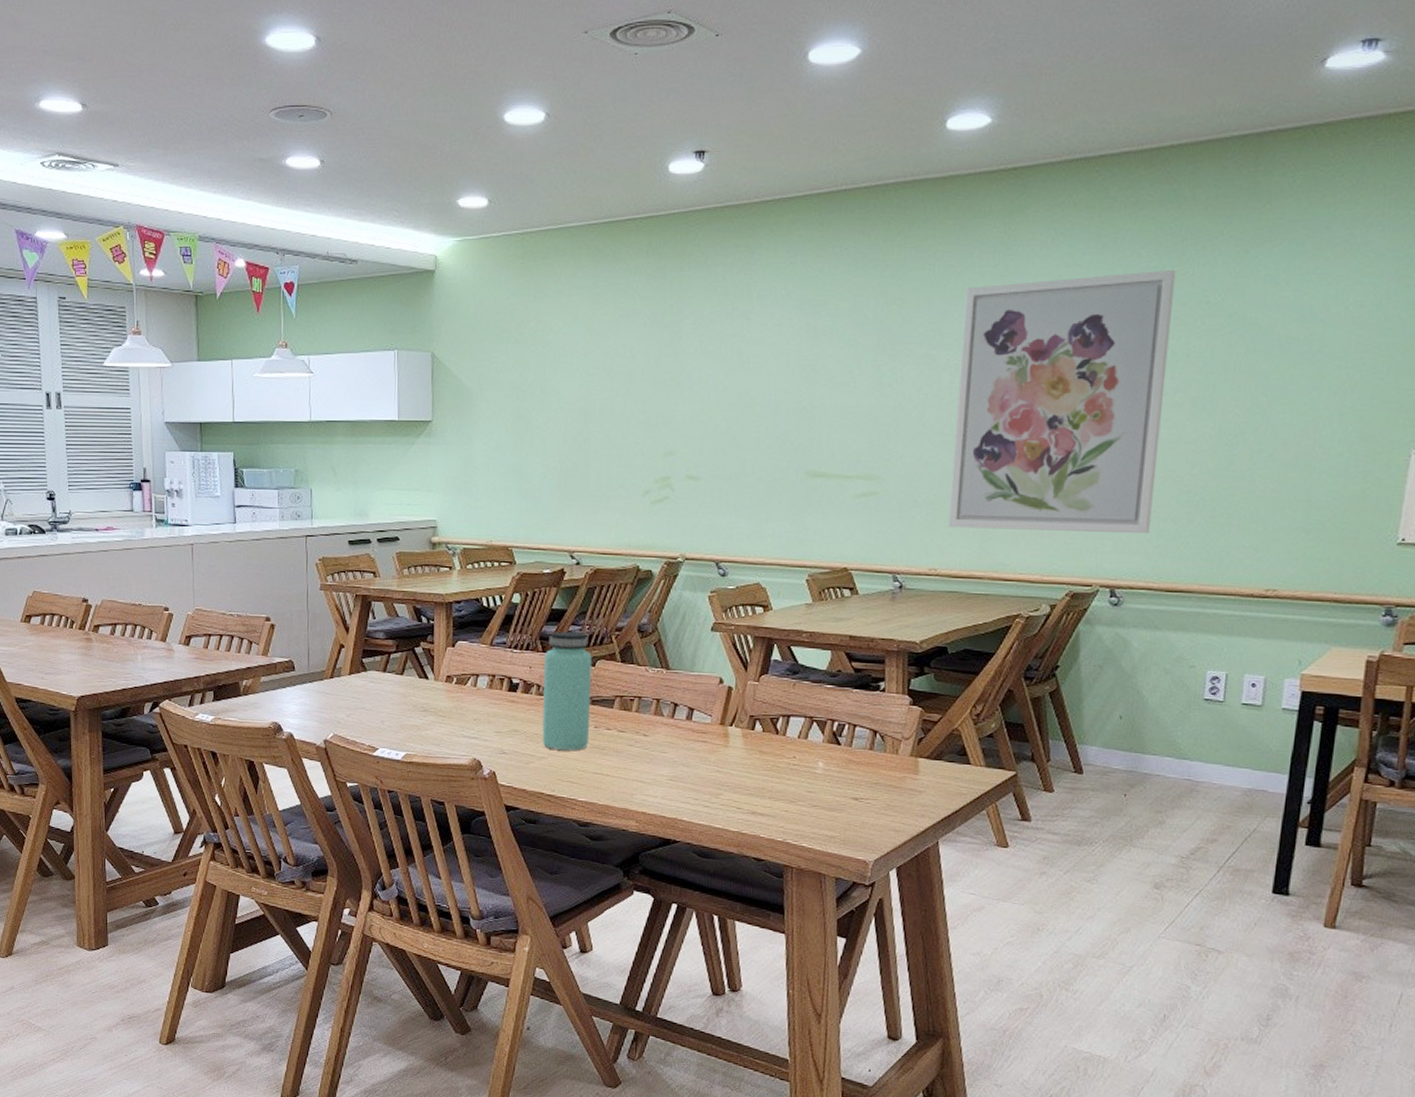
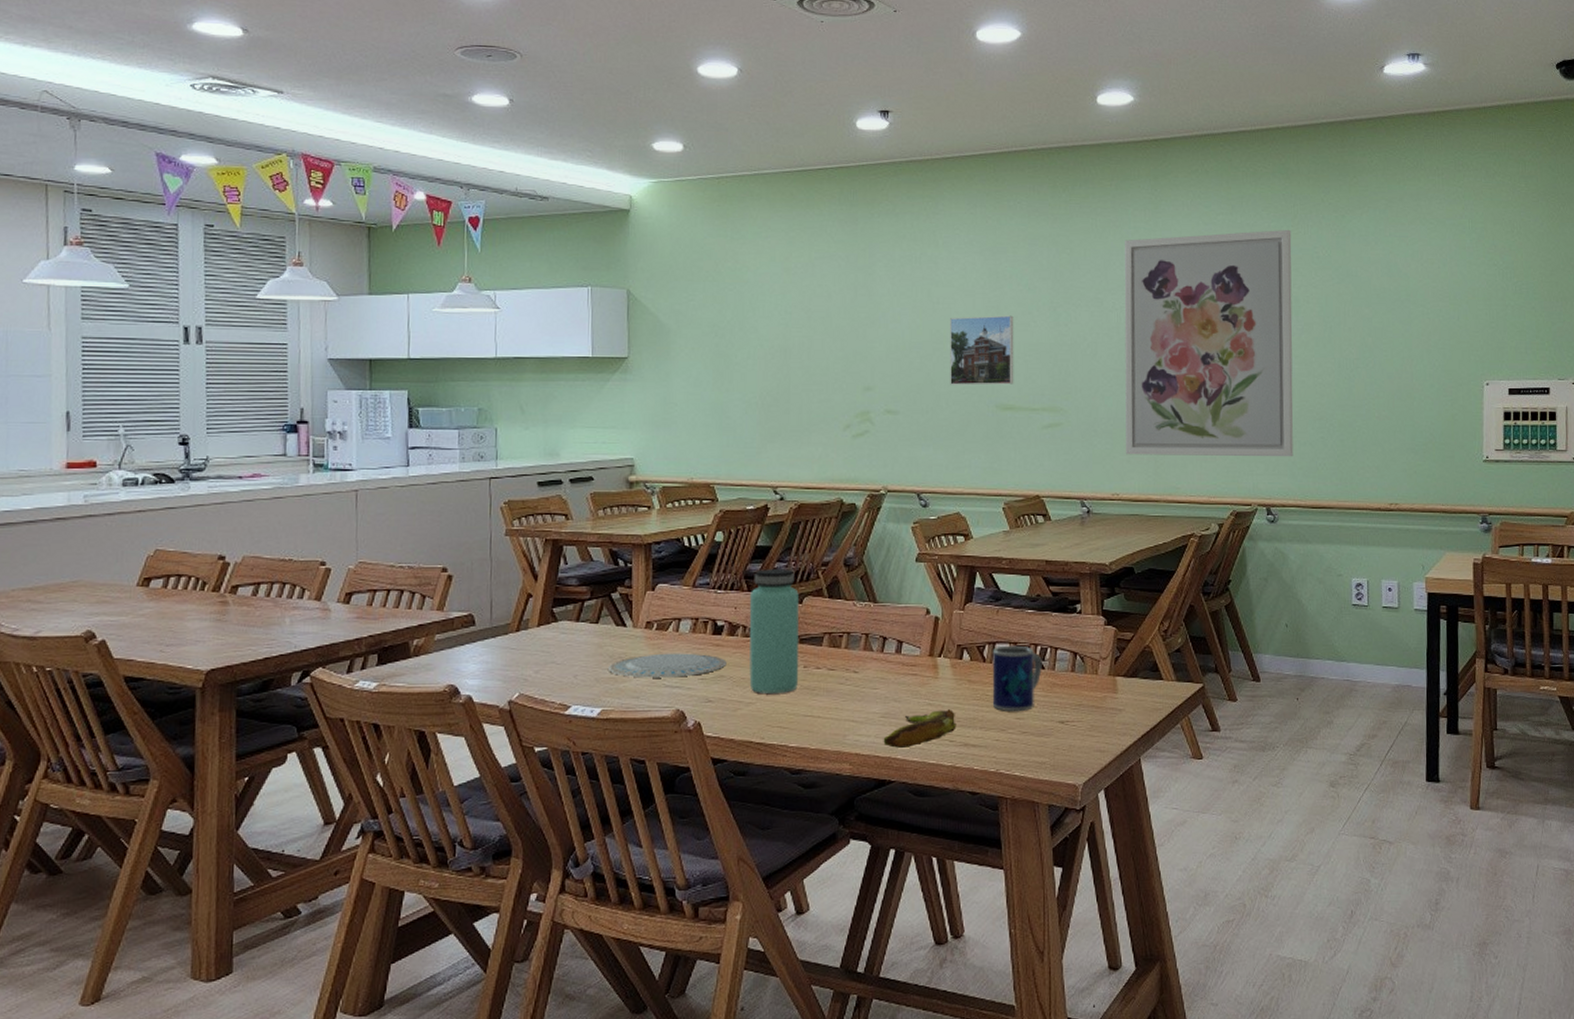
plate: none [411,706,521,729] -> present [607,653,727,678]
banana: none [670,777,745,812] -> present [883,709,956,749]
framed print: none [757,375,832,451] -> present [950,315,1014,385]
mug: none [783,719,839,786] -> present [992,645,1042,712]

